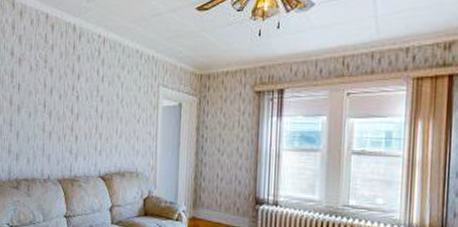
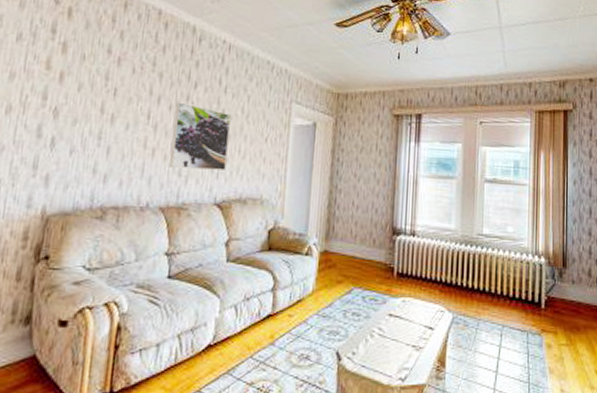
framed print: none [63,92,108,148] -> present [170,102,231,170]

